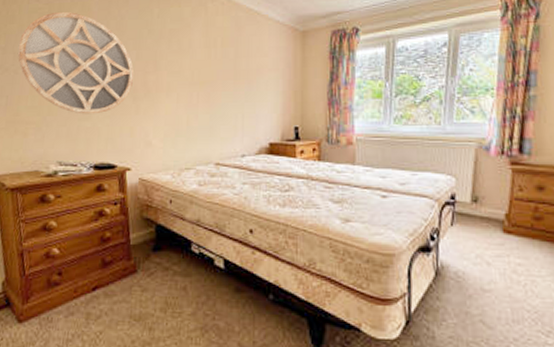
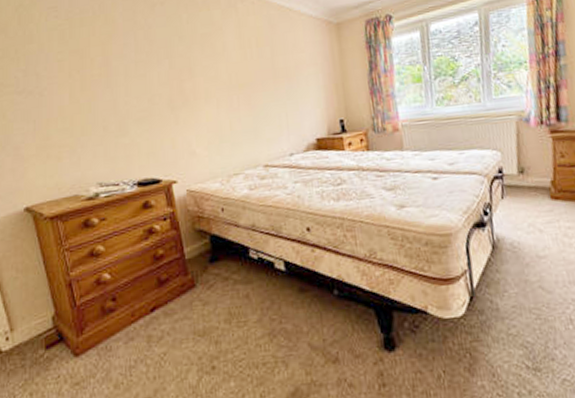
home mirror: present [17,11,134,114] -> none [40,25,170,131]

